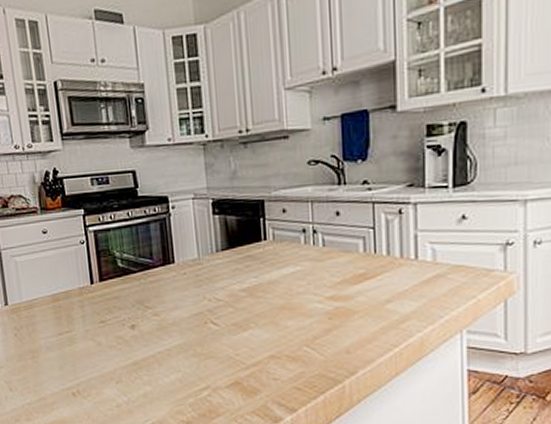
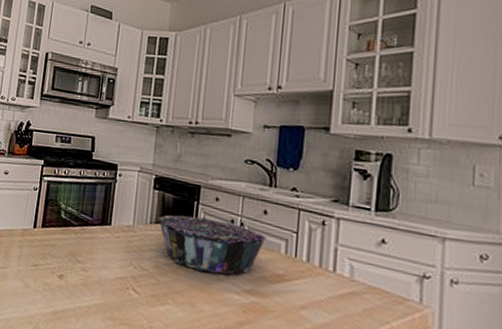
decorative bowl: none [224,233,343,289] -> present [158,215,267,275]

